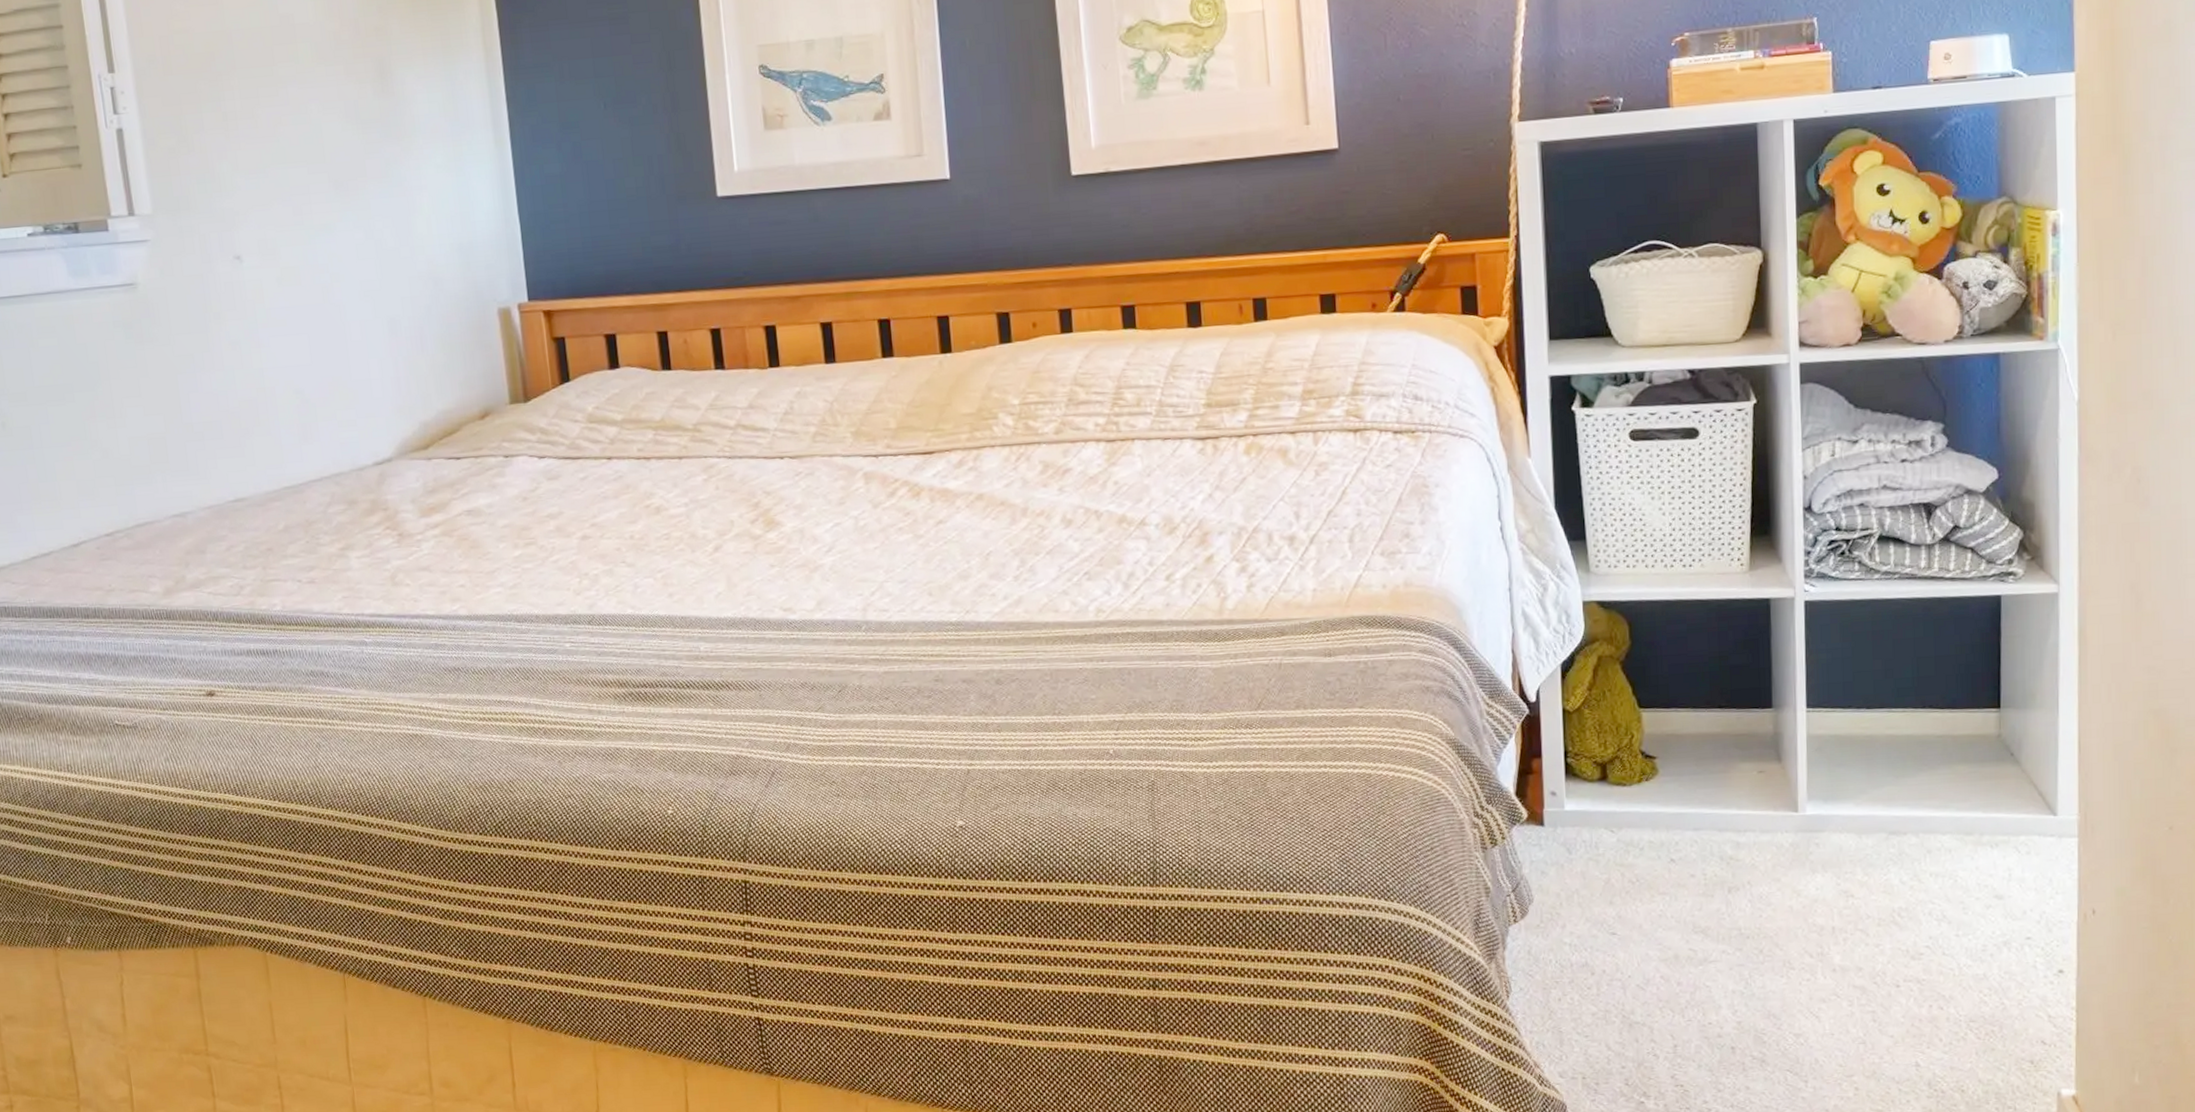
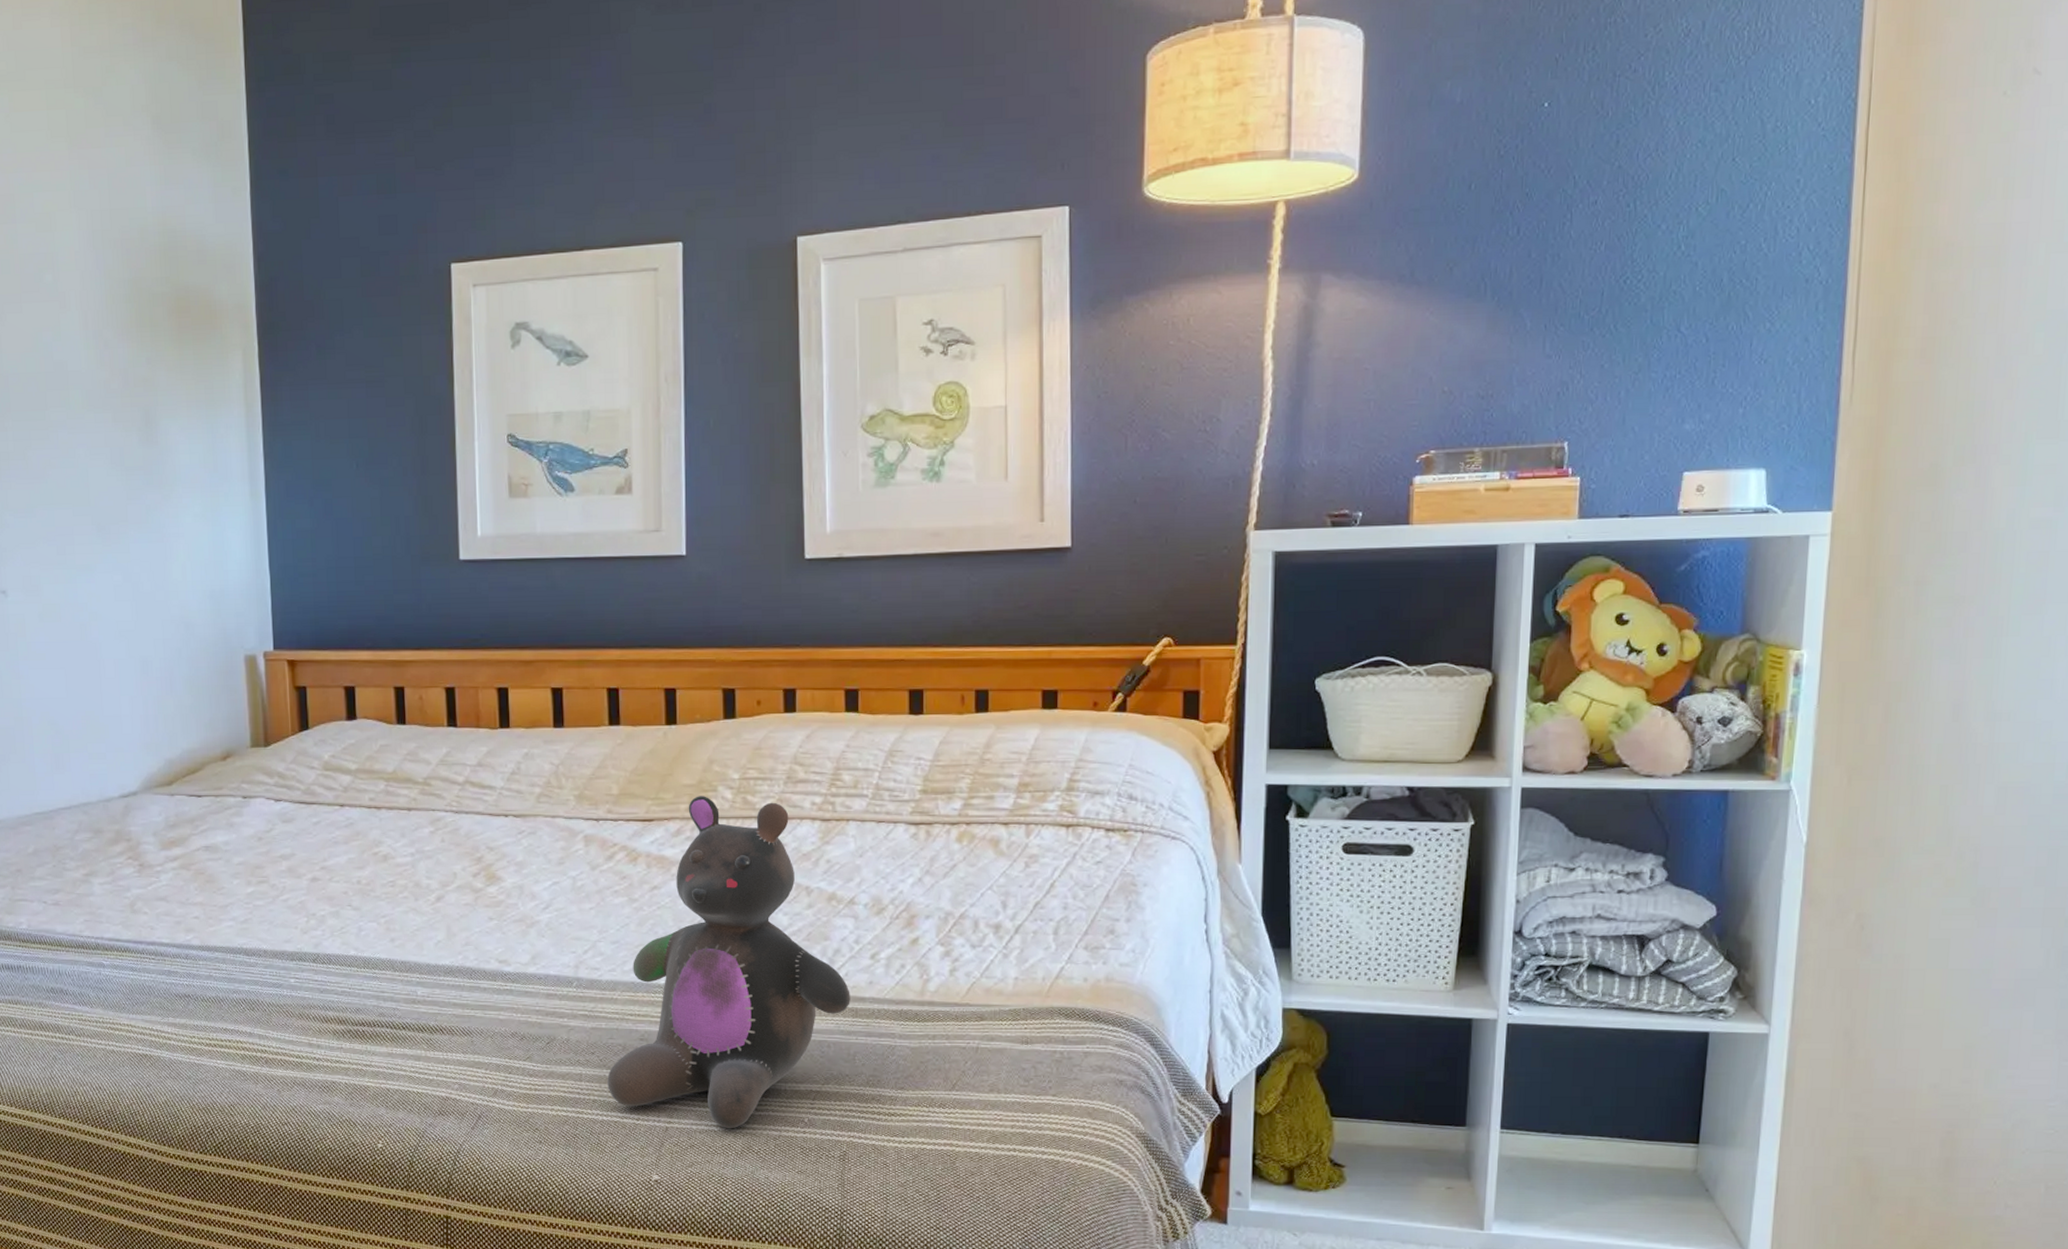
stuffed bear: none [903,424,1148,766] -> present [607,796,850,1128]

